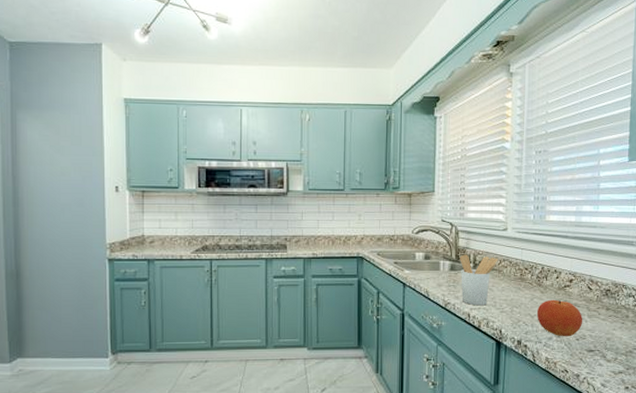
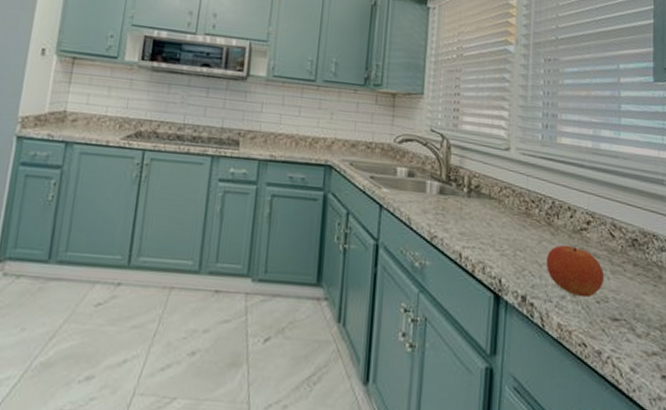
utensil holder: present [460,254,499,306] -> none [451,175,499,244]

